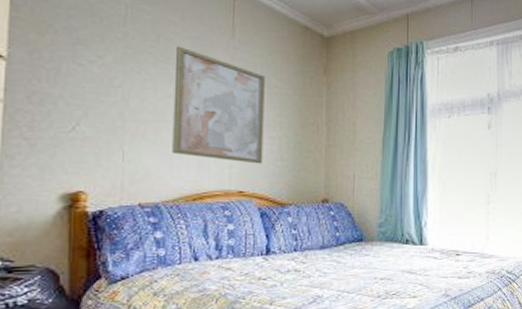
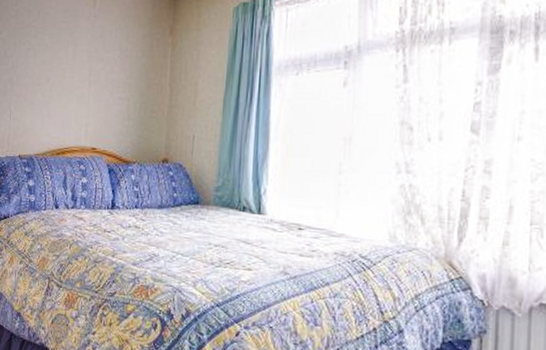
wall art: present [172,46,265,164] -> none [44,18,118,123]

